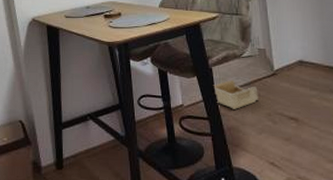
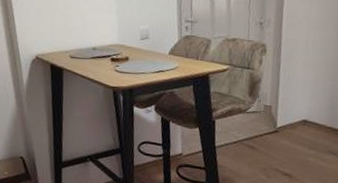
storage bin: present [213,79,258,109] -> none [214,133,258,162]

